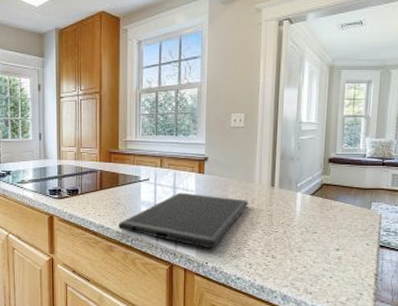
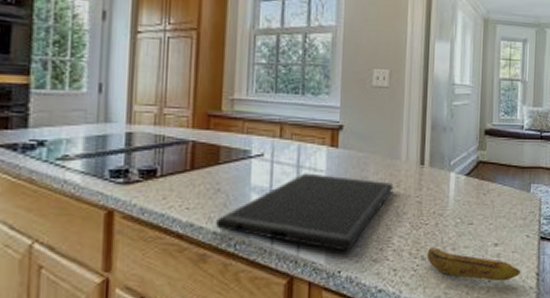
banana: none [276,249,360,278] -> present [426,247,520,282]

